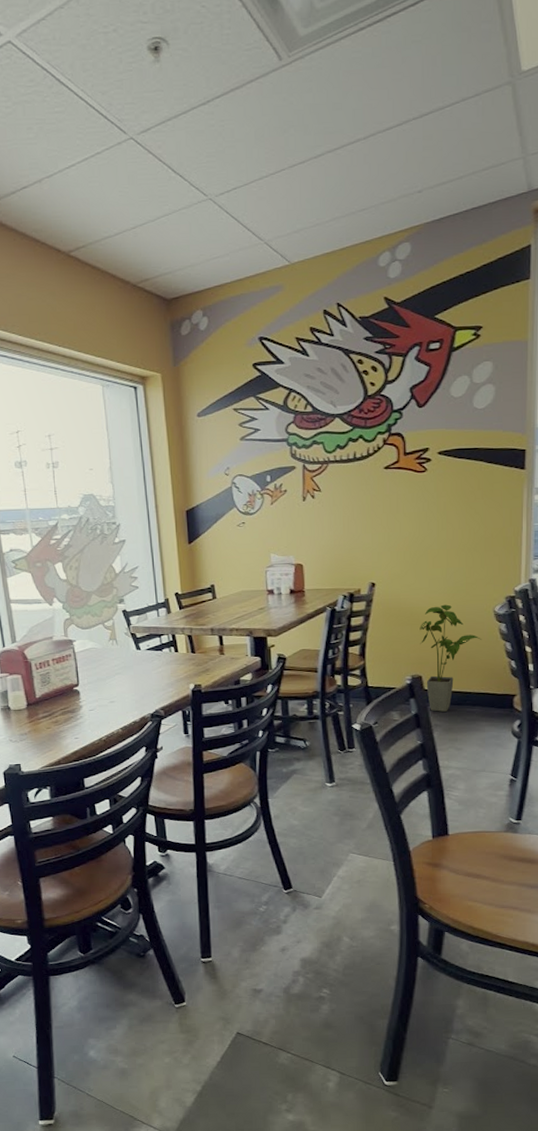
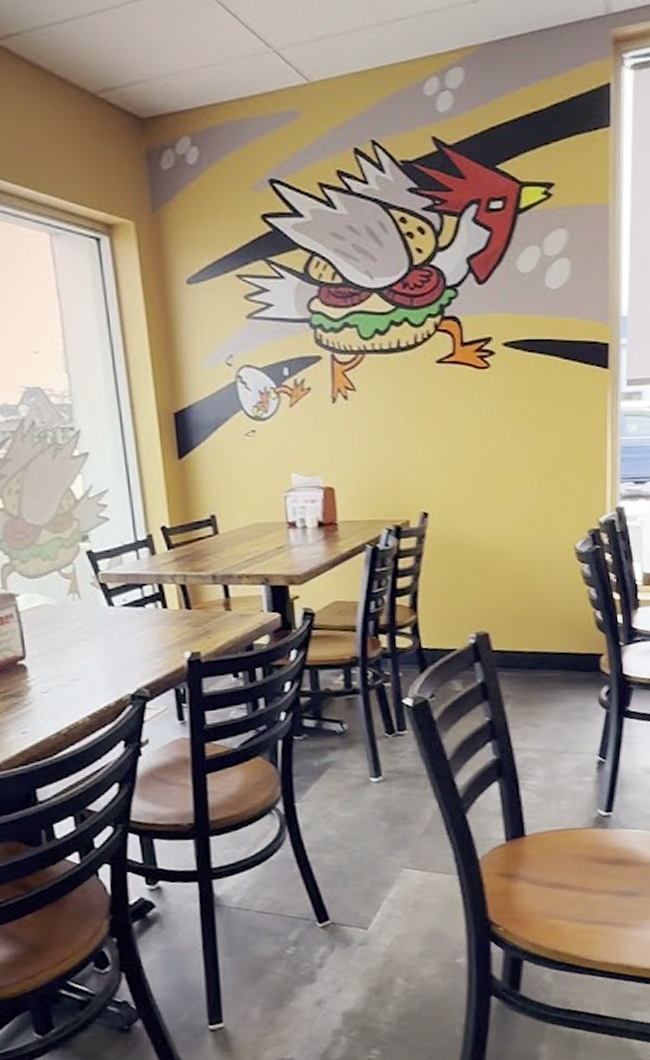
house plant: present [420,604,482,712] -> none [485,540,562,679]

